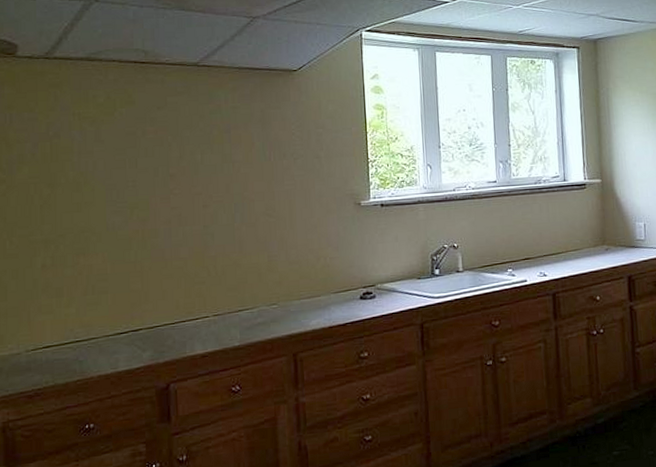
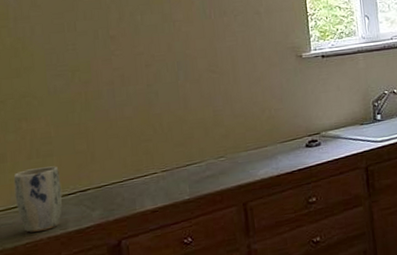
plant pot: none [68,303,115,370] -> present [13,166,62,233]

